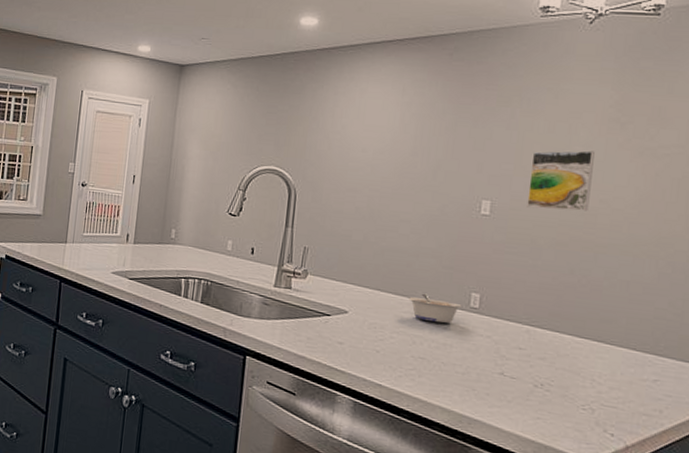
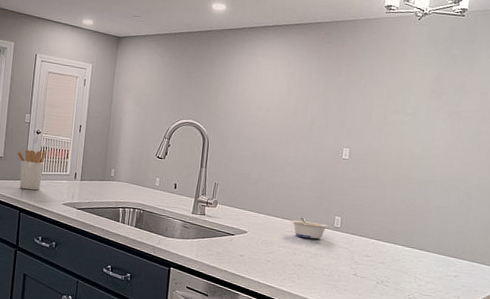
utensil holder: none [58,205,94,256] -> present [17,149,48,191]
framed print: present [527,150,595,211] -> none [374,112,420,157]

